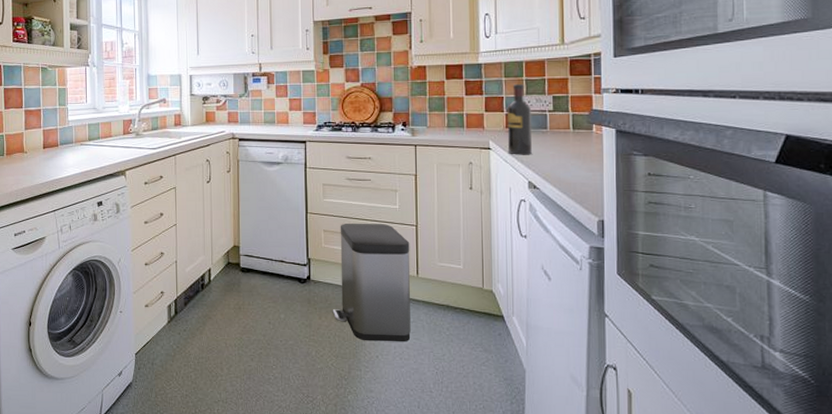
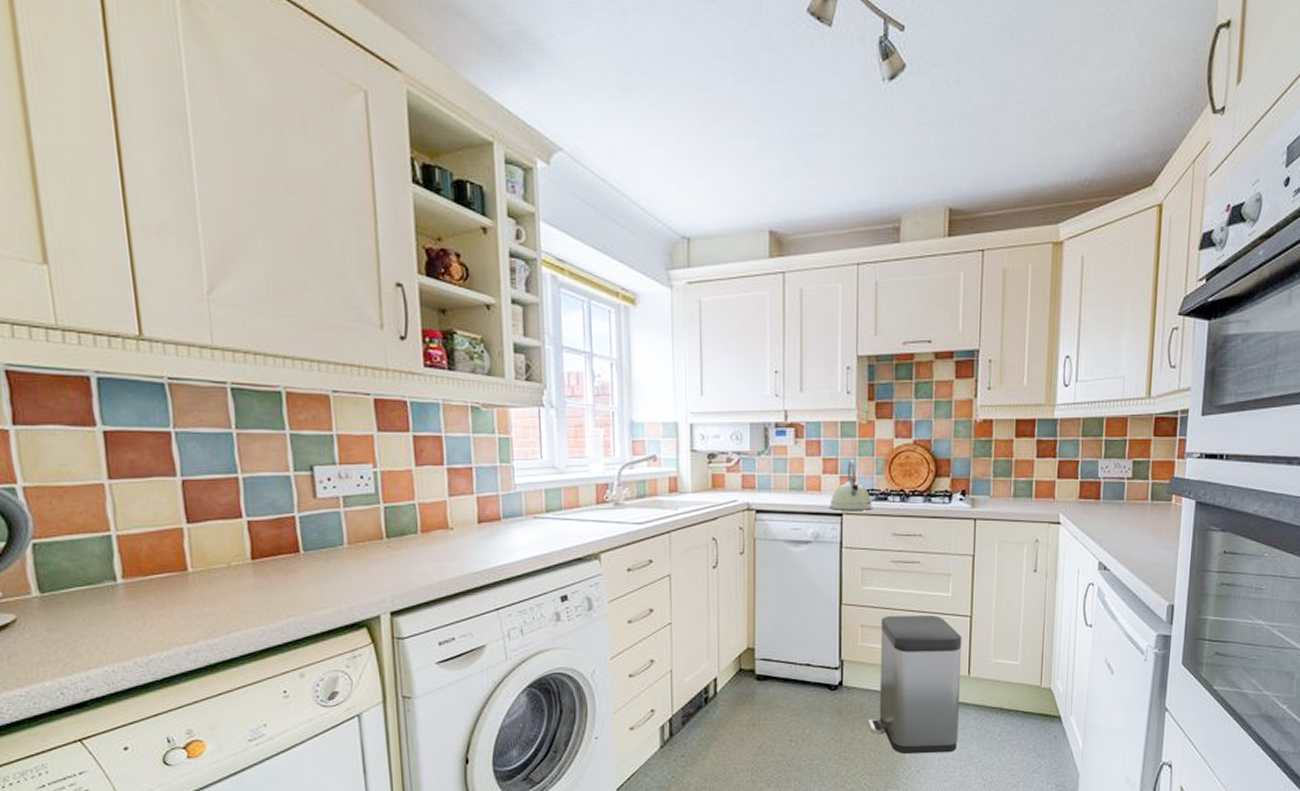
kettle: none [295,99,329,139] -> present [829,460,872,510]
wine bottle: present [506,83,532,155] -> none [1079,444,1109,531]

